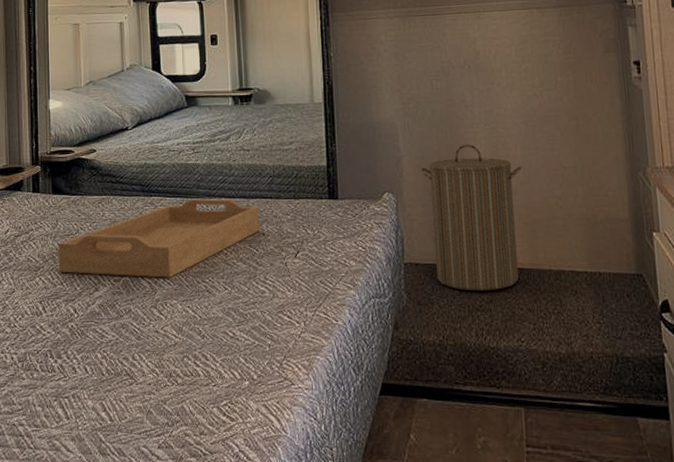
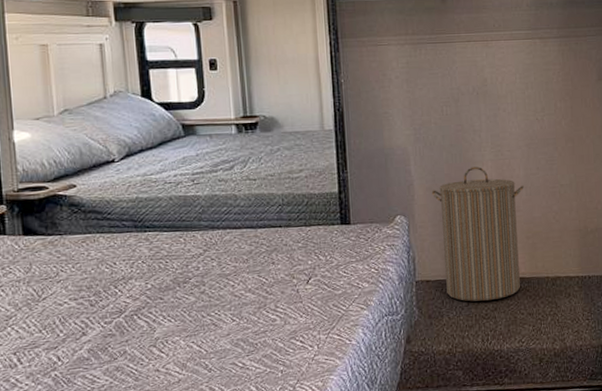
serving tray: present [58,199,261,278] -> none [33,230,270,320]

